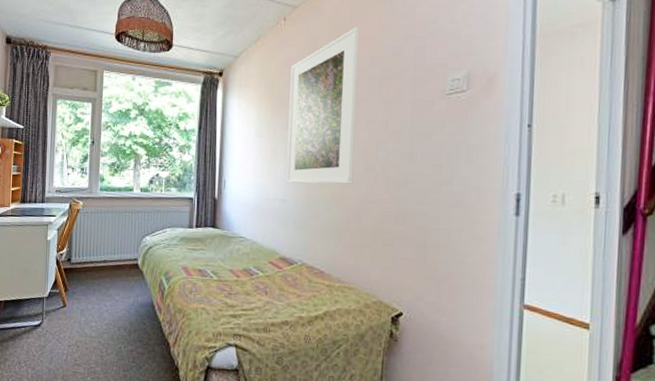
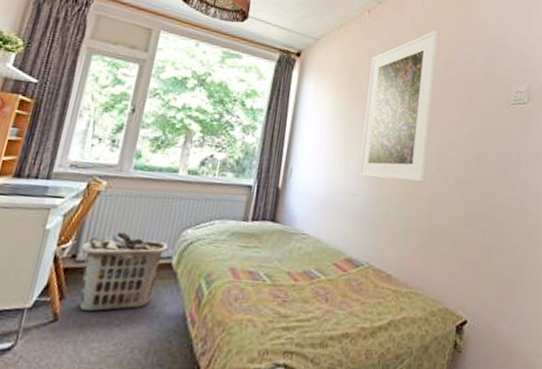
clothes hamper: none [73,240,134,301] -> present [79,232,168,312]

